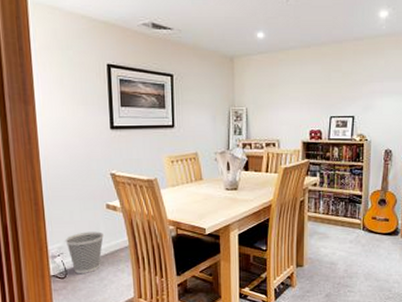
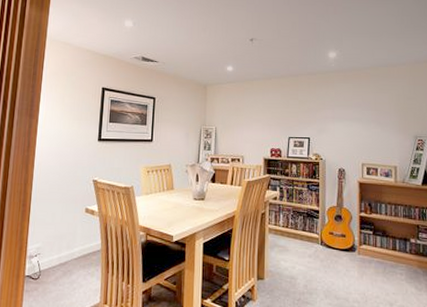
wastebasket: present [65,231,105,273] -> none [44,233,80,275]

